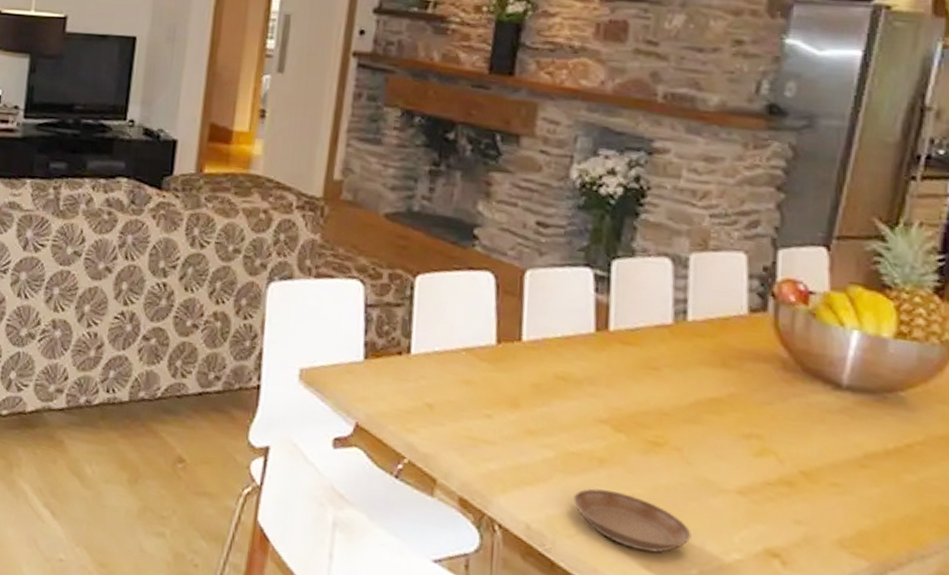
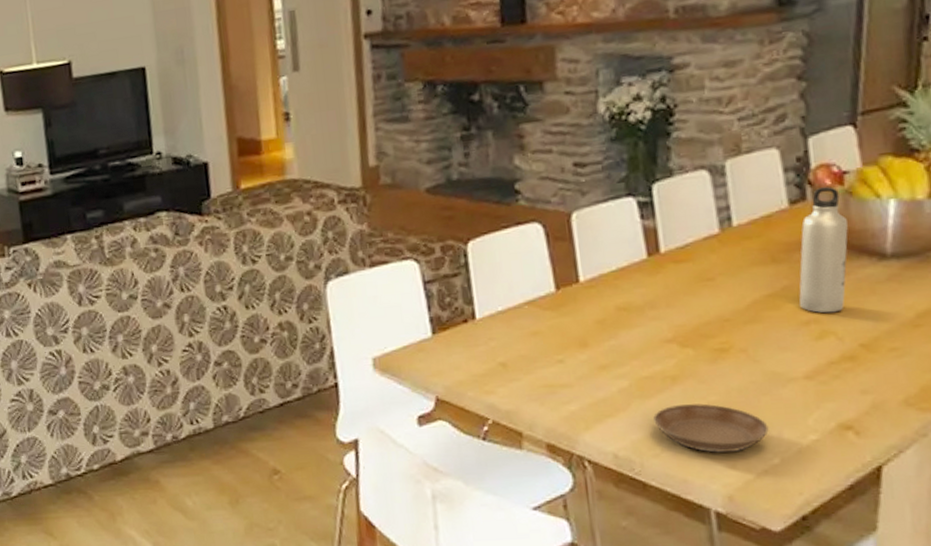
water bottle: none [743,302,806,433] -> present [799,186,848,313]

